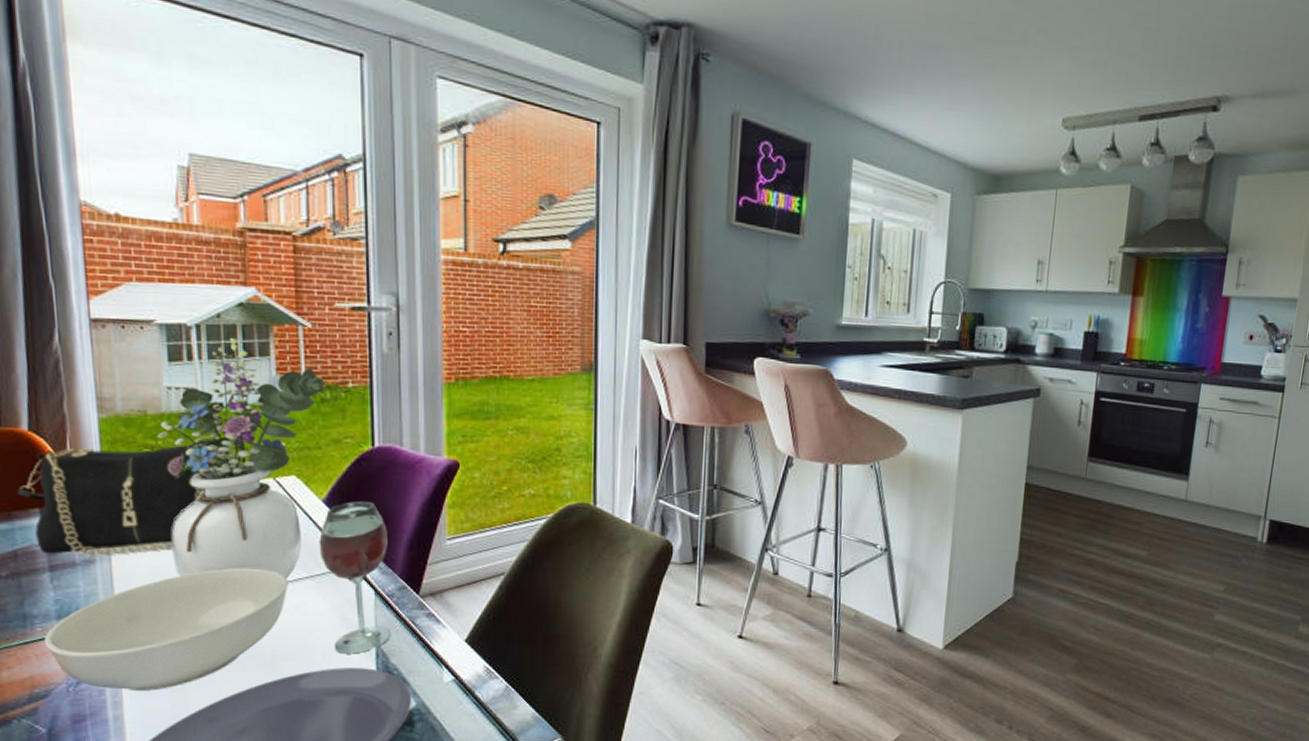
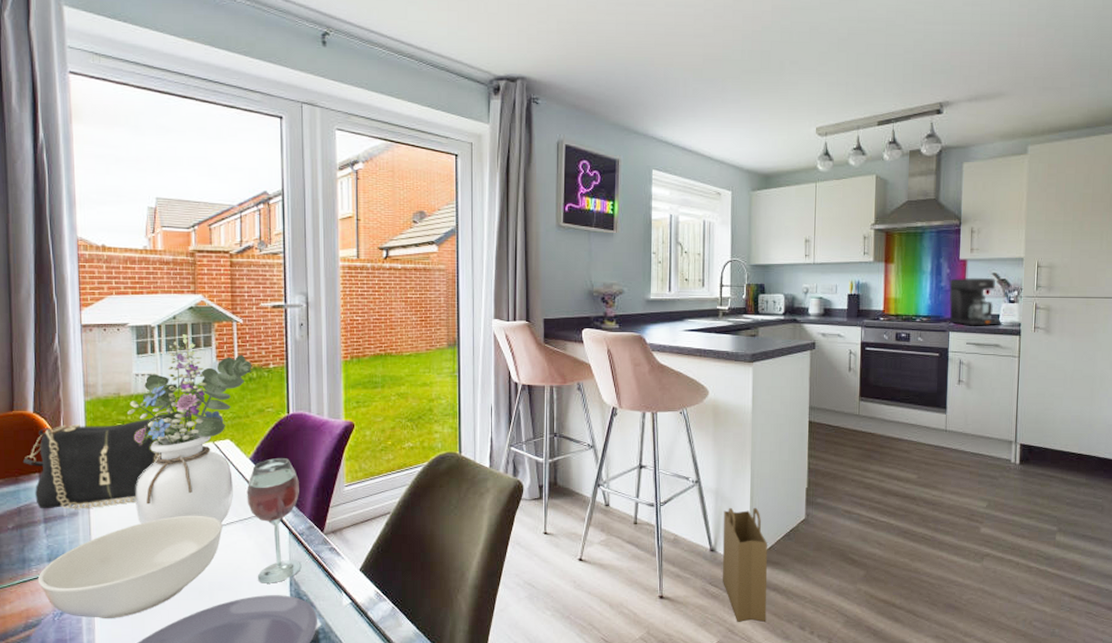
shopping bag: none [910,582,966,714] -> present [722,507,767,622]
coffee maker: none [1202,318,1262,379] -> present [949,277,1000,326]

